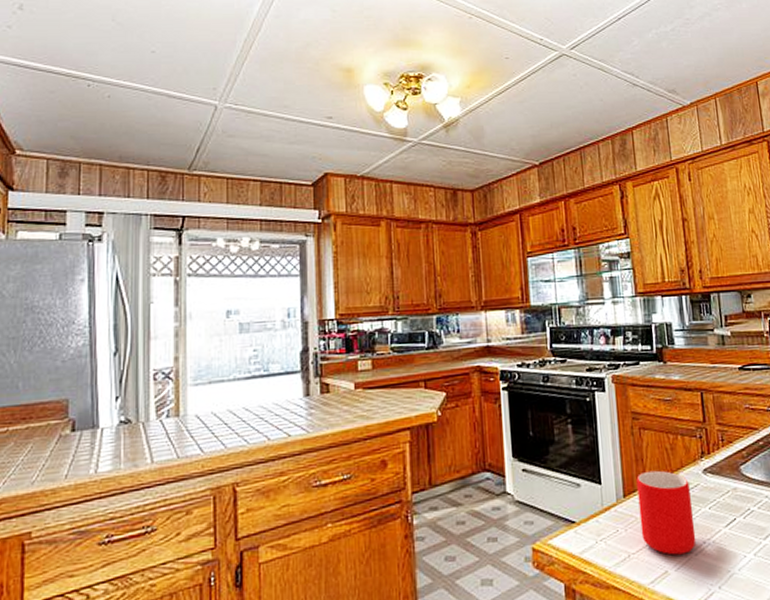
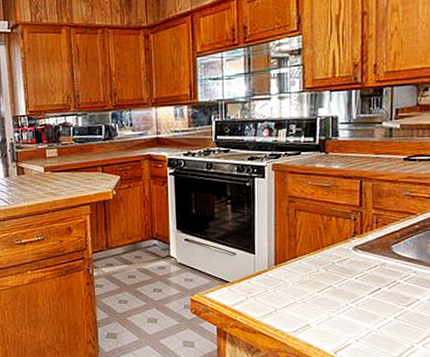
mug: present [636,470,696,555] -> none [288,245,340,313]

